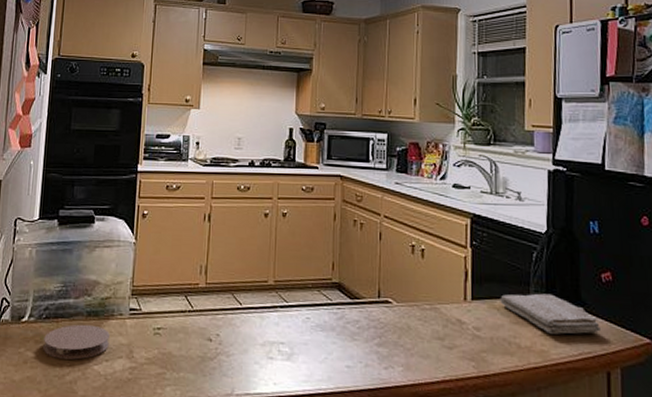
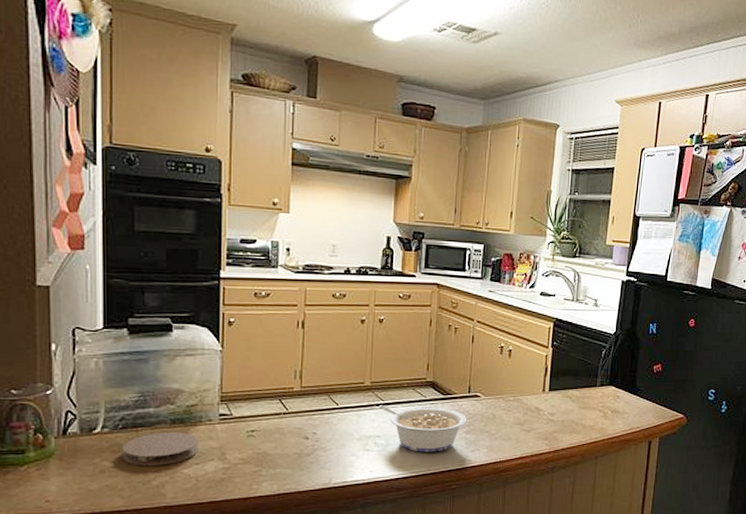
legume: none [283,307,378,367] -> present [379,405,467,452]
washcloth: present [500,293,601,334] -> none [572,383,648,415]

